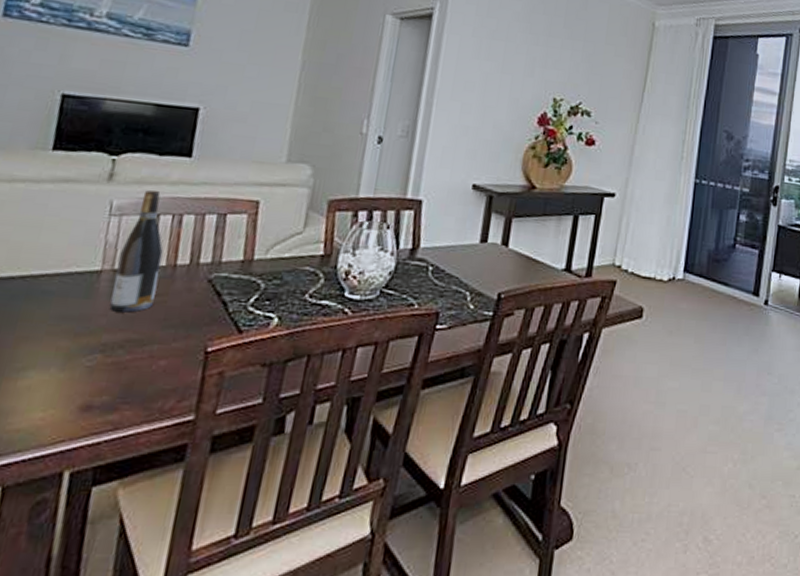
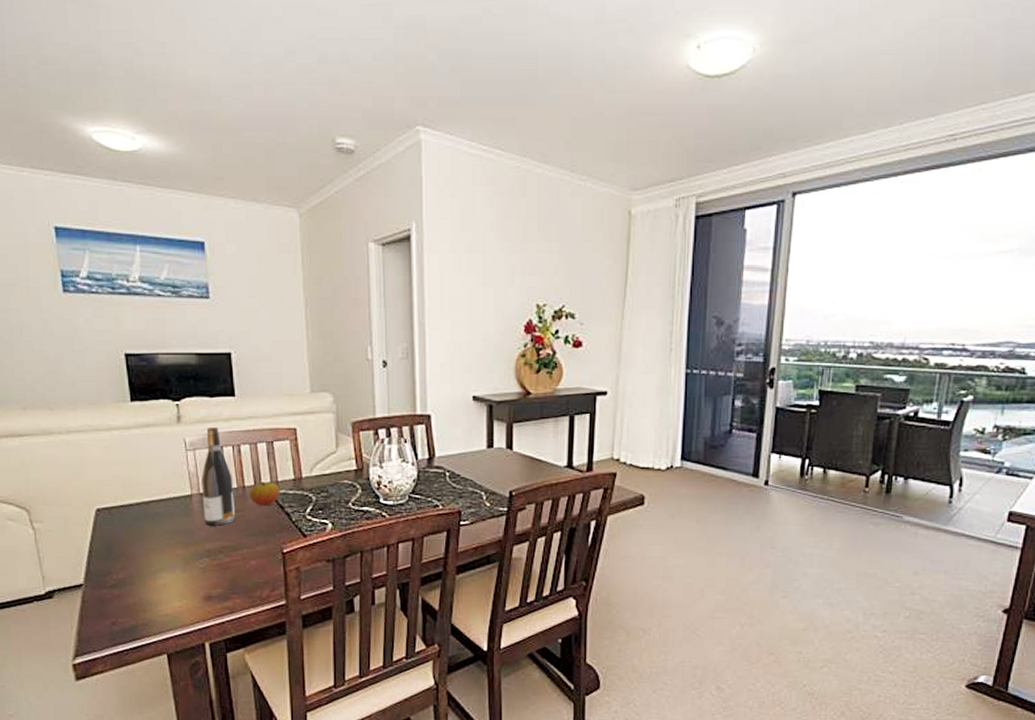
apple: none [179,260,222,291] -> present [249,481,280,506]

